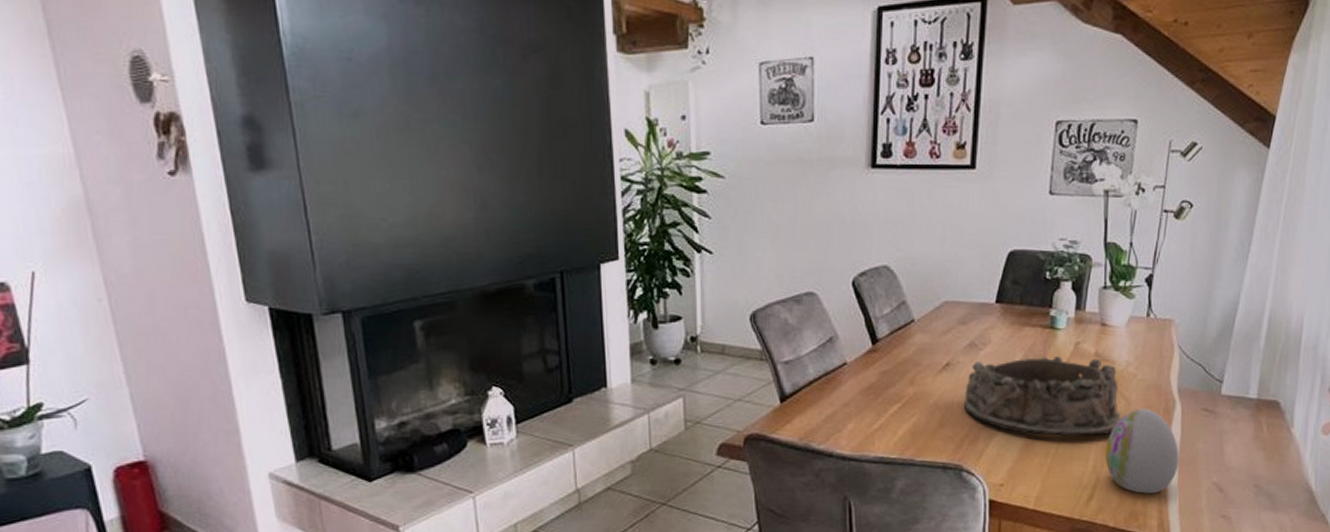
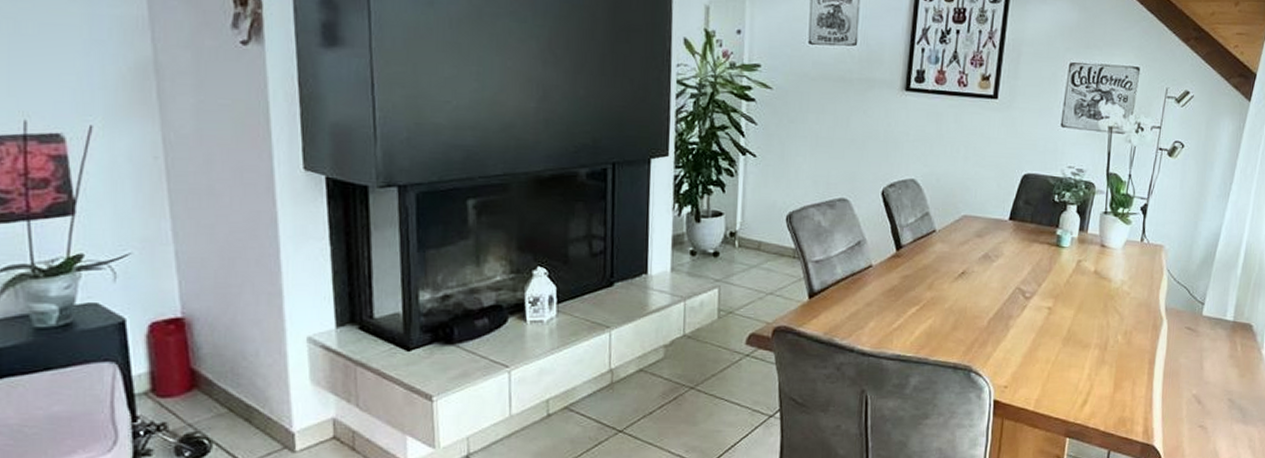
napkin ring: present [963,355,1121,437] -> none [975,271,1115,346]
decorative egg: present [1105,408,1179,494] -> none [1099,323,1164,402]

